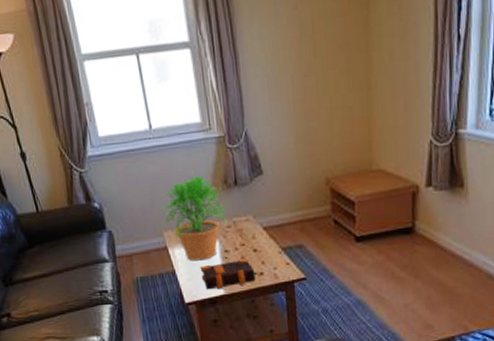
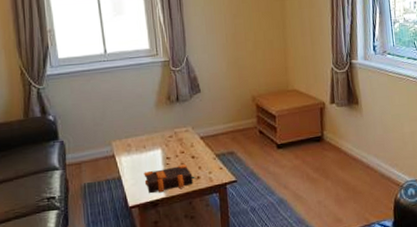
potted plant: present [161,175,227,261] -> none [111,92,170,168]

